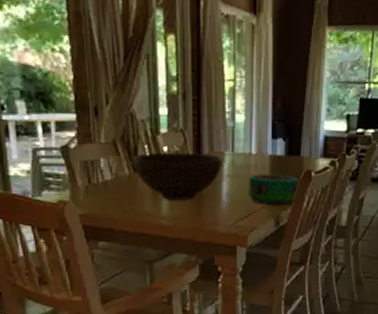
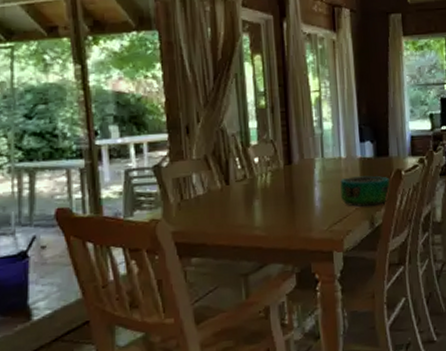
fruit bowl: present [132,152,224,201] -> none [224,161,314,210]

